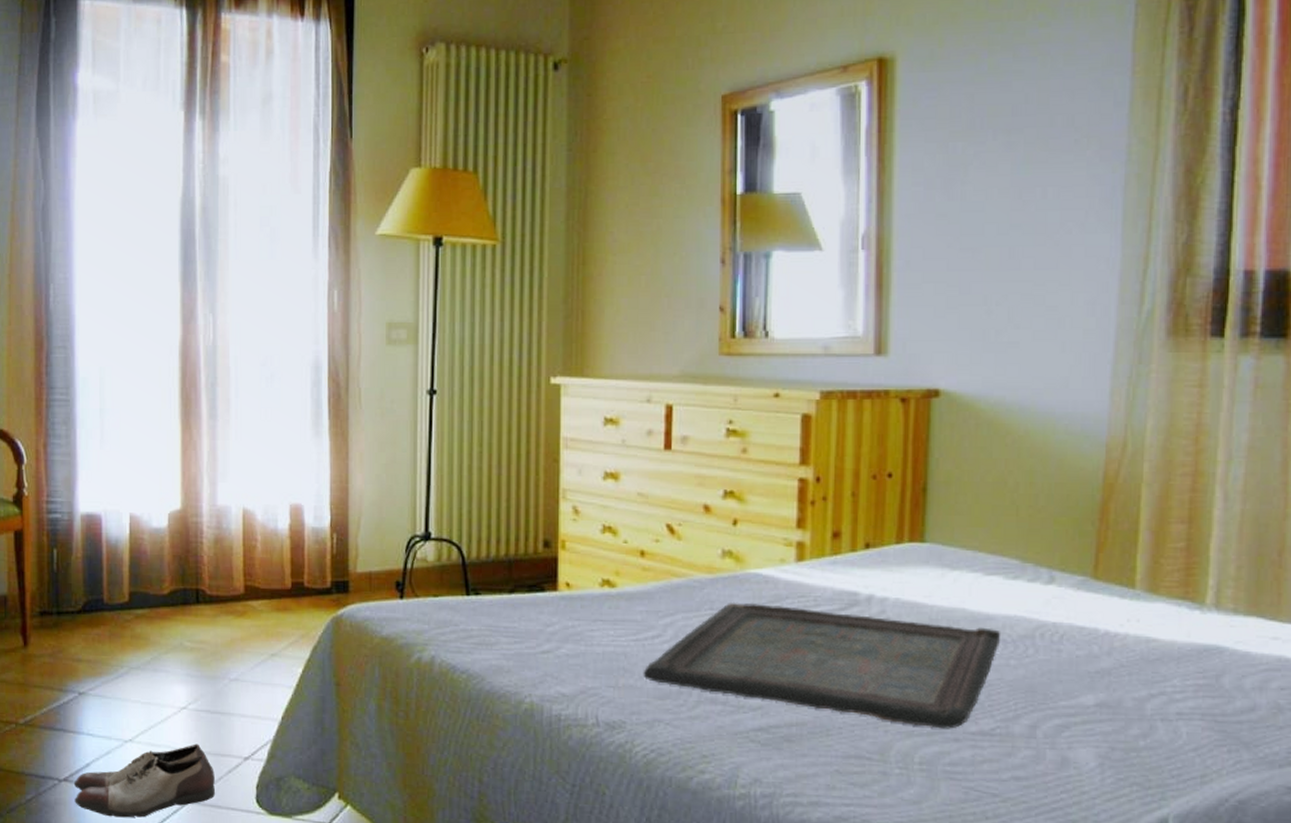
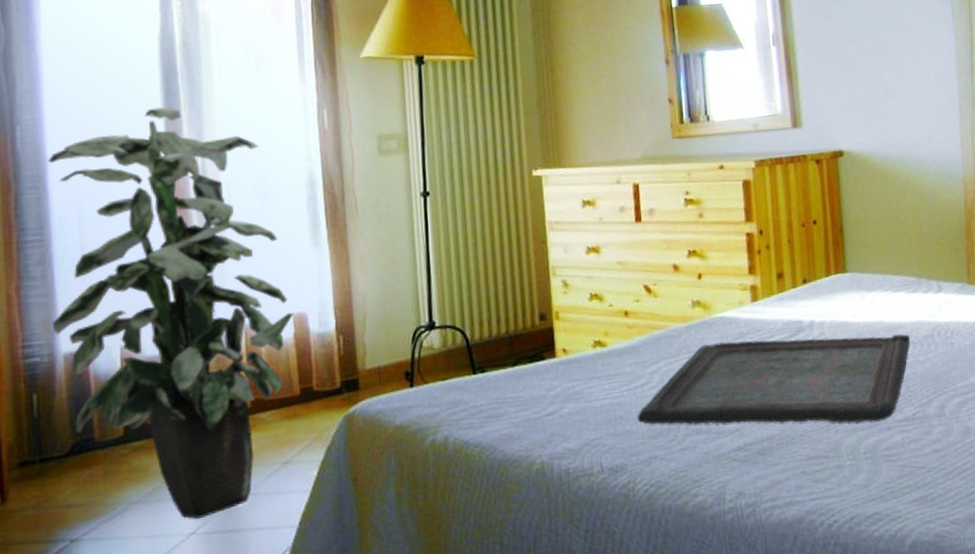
indoor plant: none [73,275,291,696] -> present [47,107,295,520]

